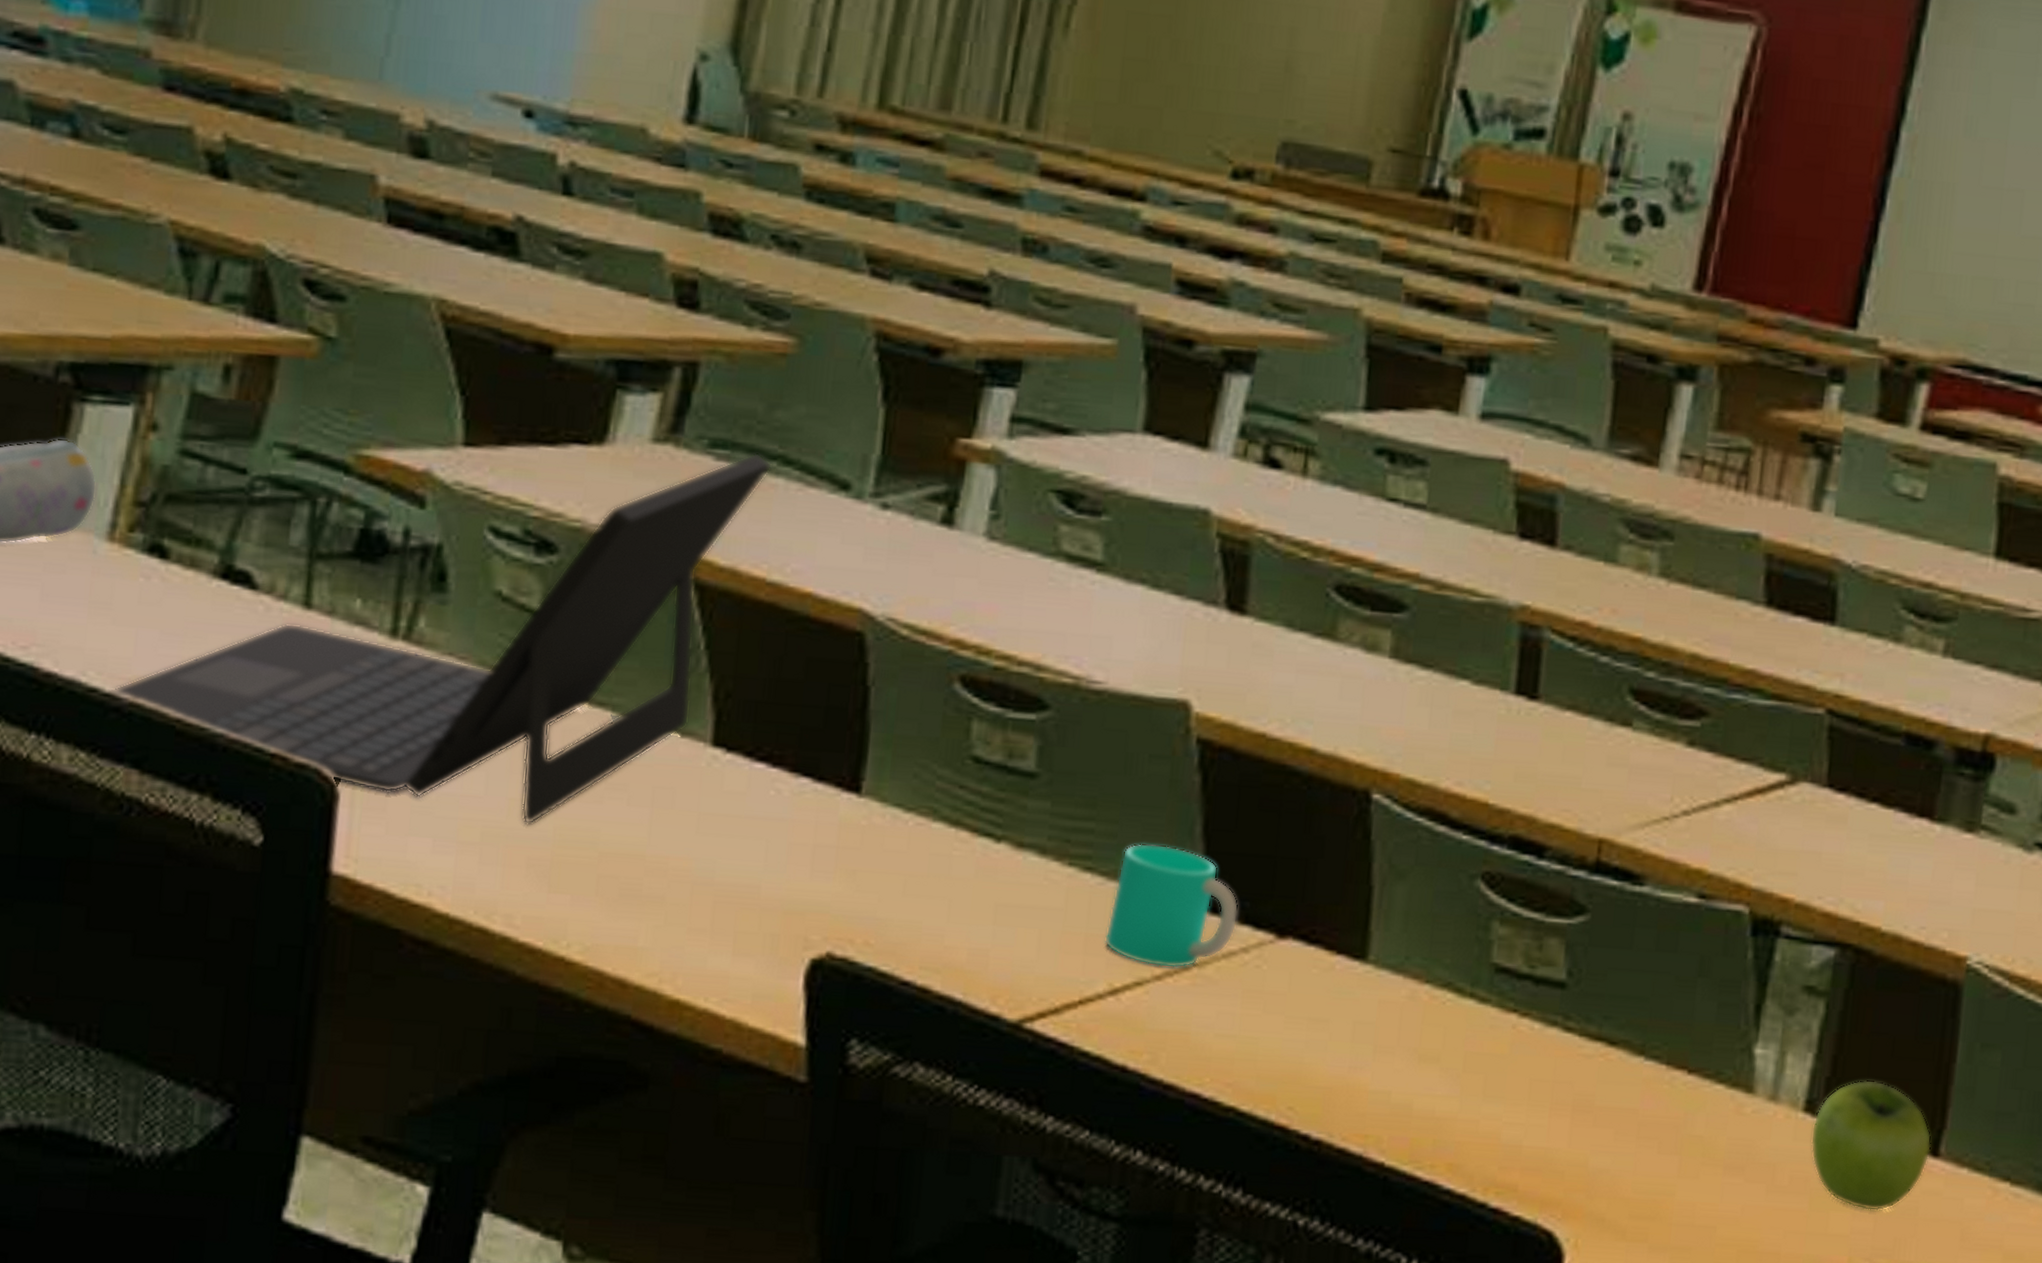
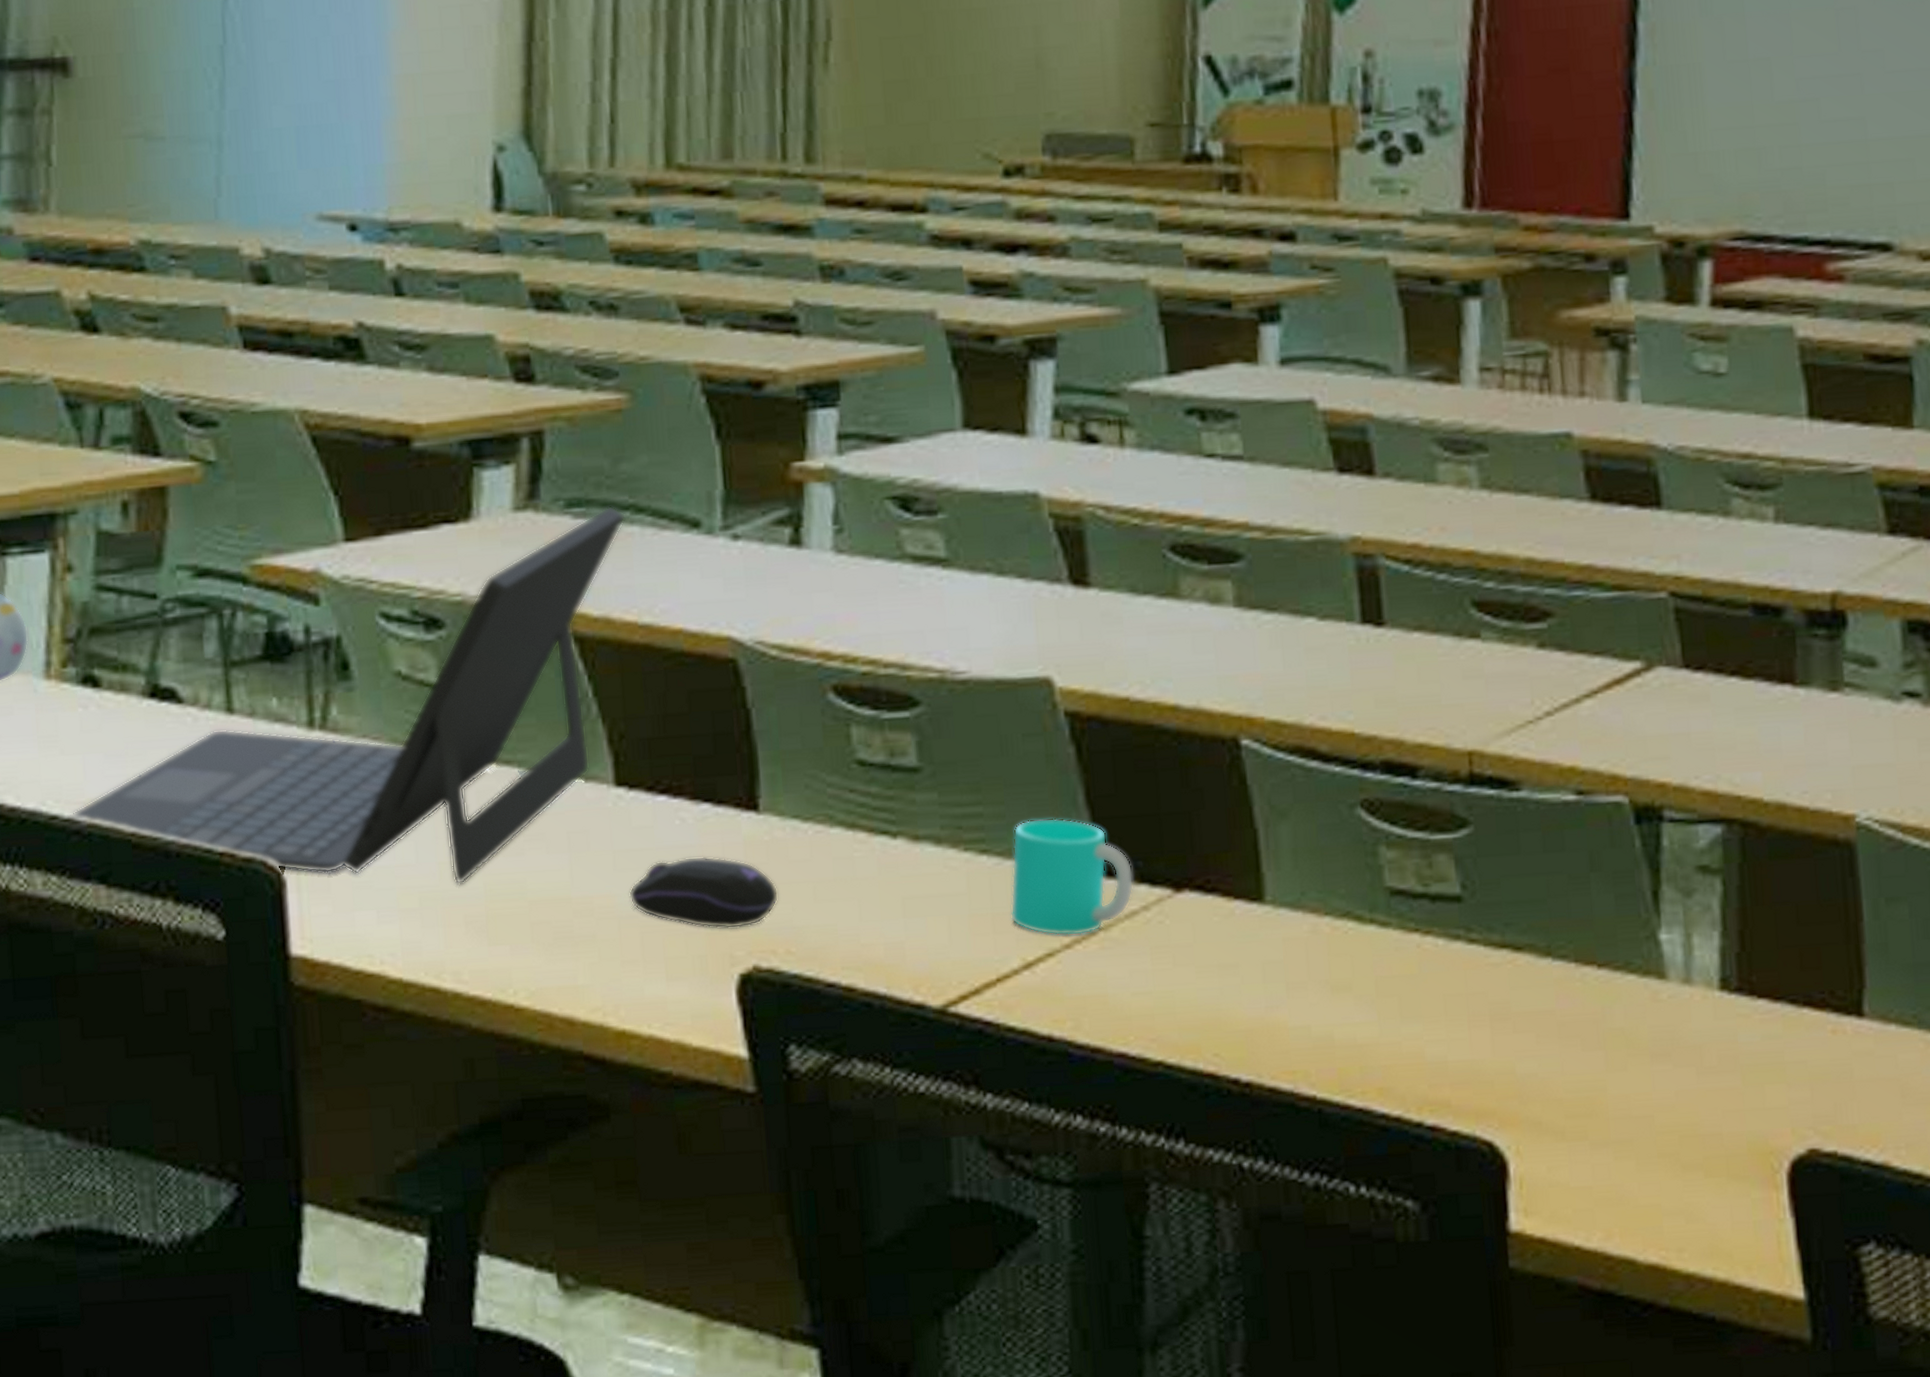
computer mouse: none [708,830,867,912] -> present [629,856,779,929]
fruit: present [1810,1079,1932,1212] -> none [1730,949,1855,1080]

